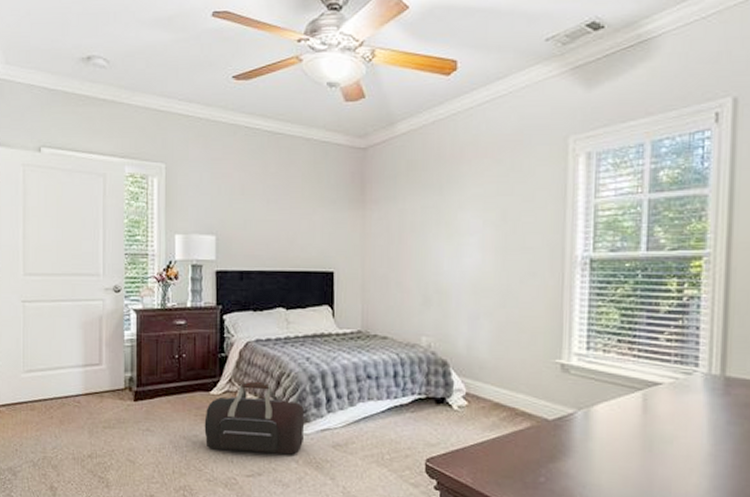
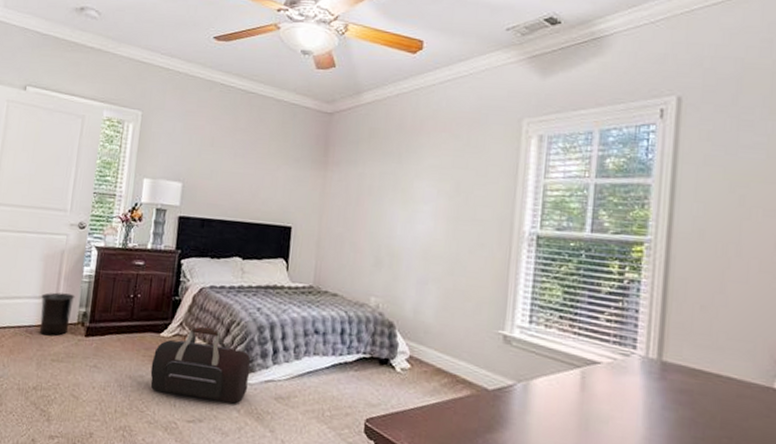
waste bin: none [84,359,119,404] -> present [39,292,75,336]

